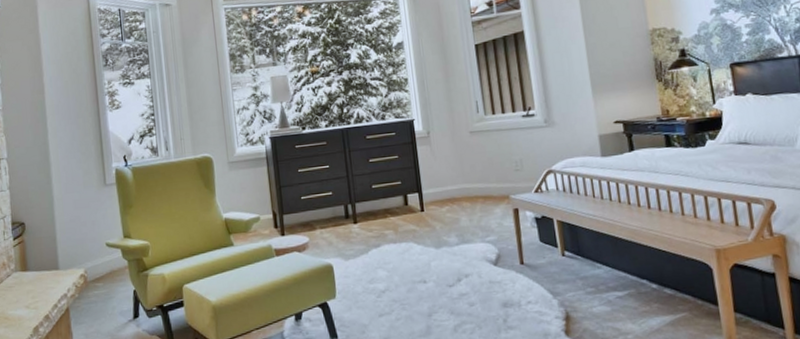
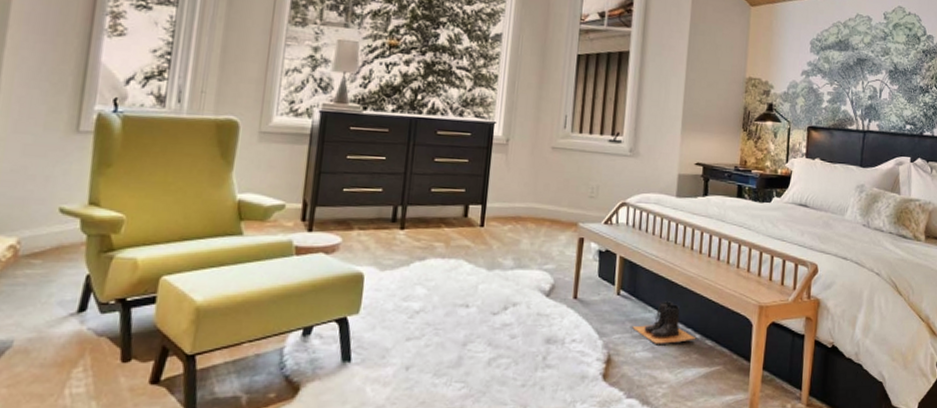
boots: none [583,256,654,299] -> present [631,301,696,345]

